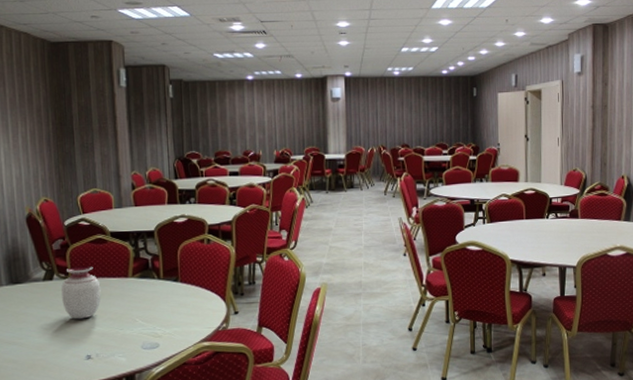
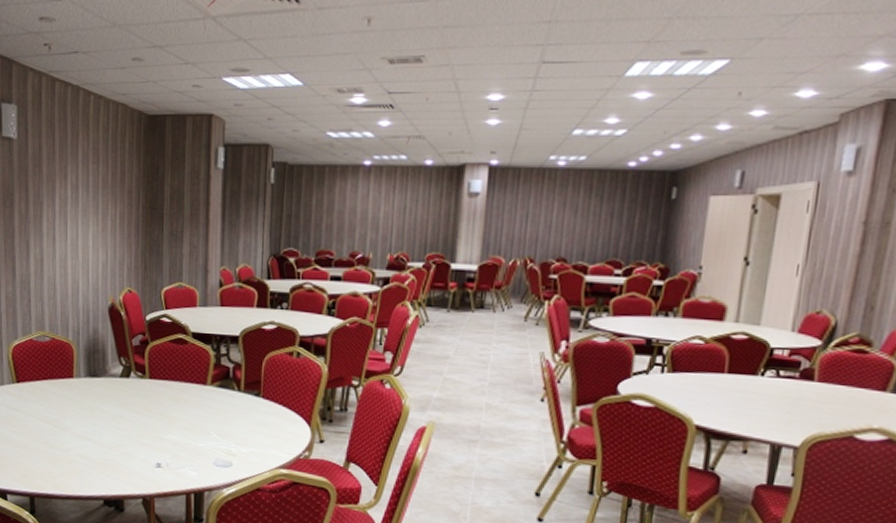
vase: present [61,265,101,320] -> none [137,365,177,424]

